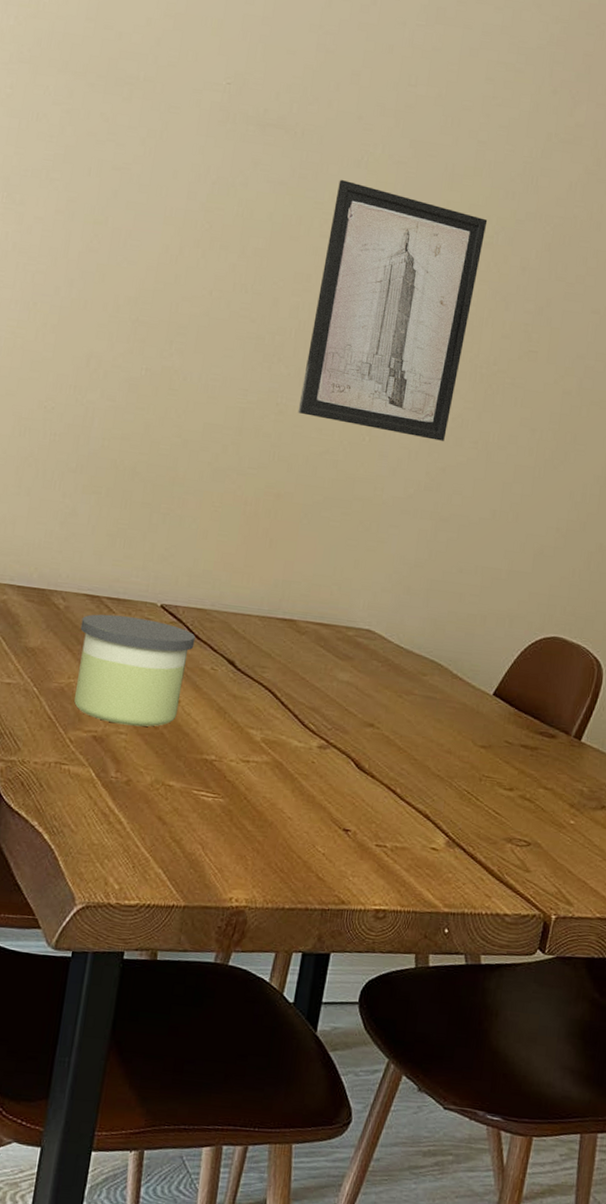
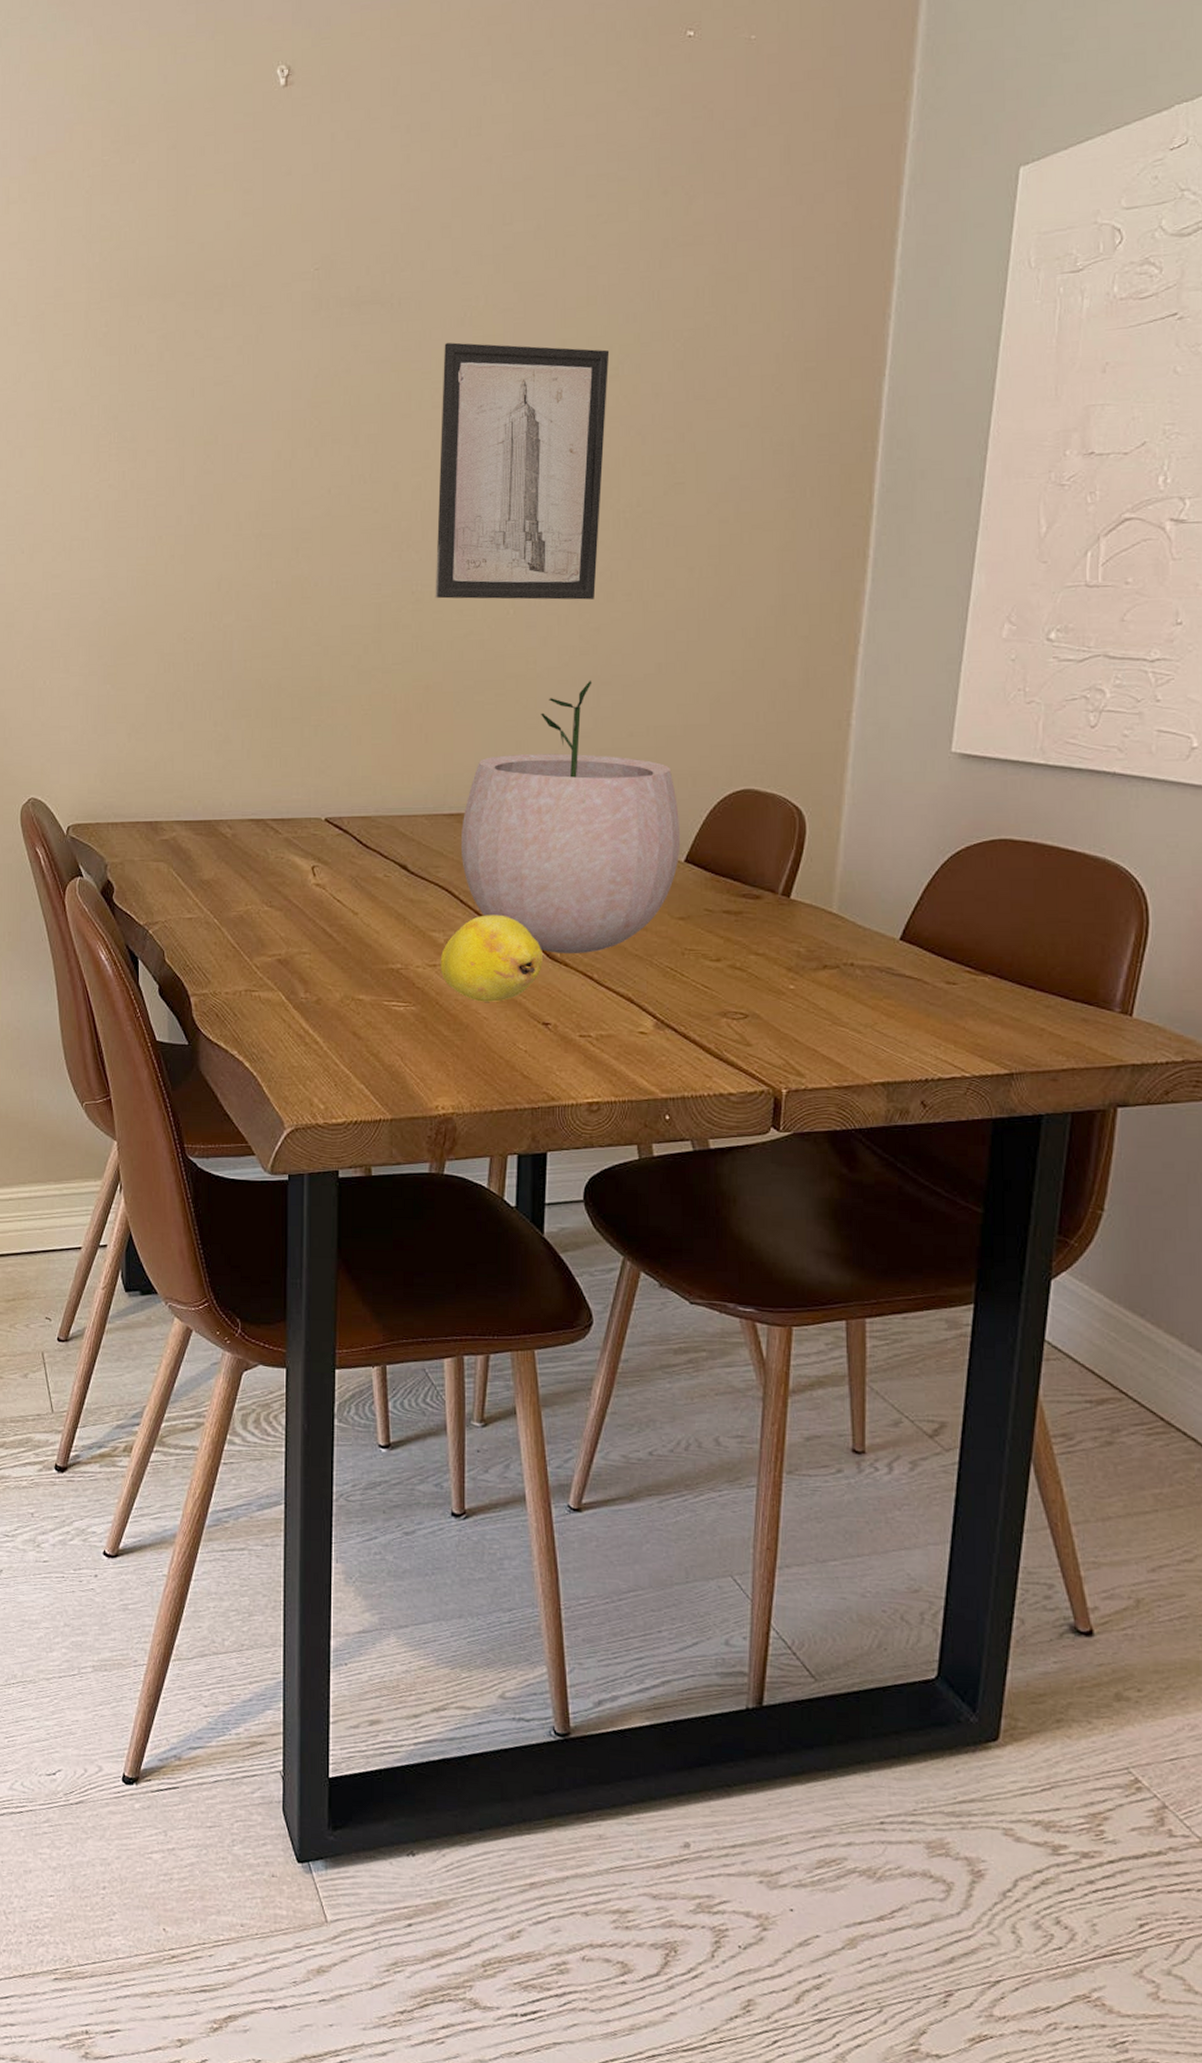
candle: present [74,614,196,727] -> none [250,835,364,944]
fruit: none [252,719,352,804] -> present [440,914,543,1002]
plant pot: none [288,514,494,768] -> present [460,680,681,953]

